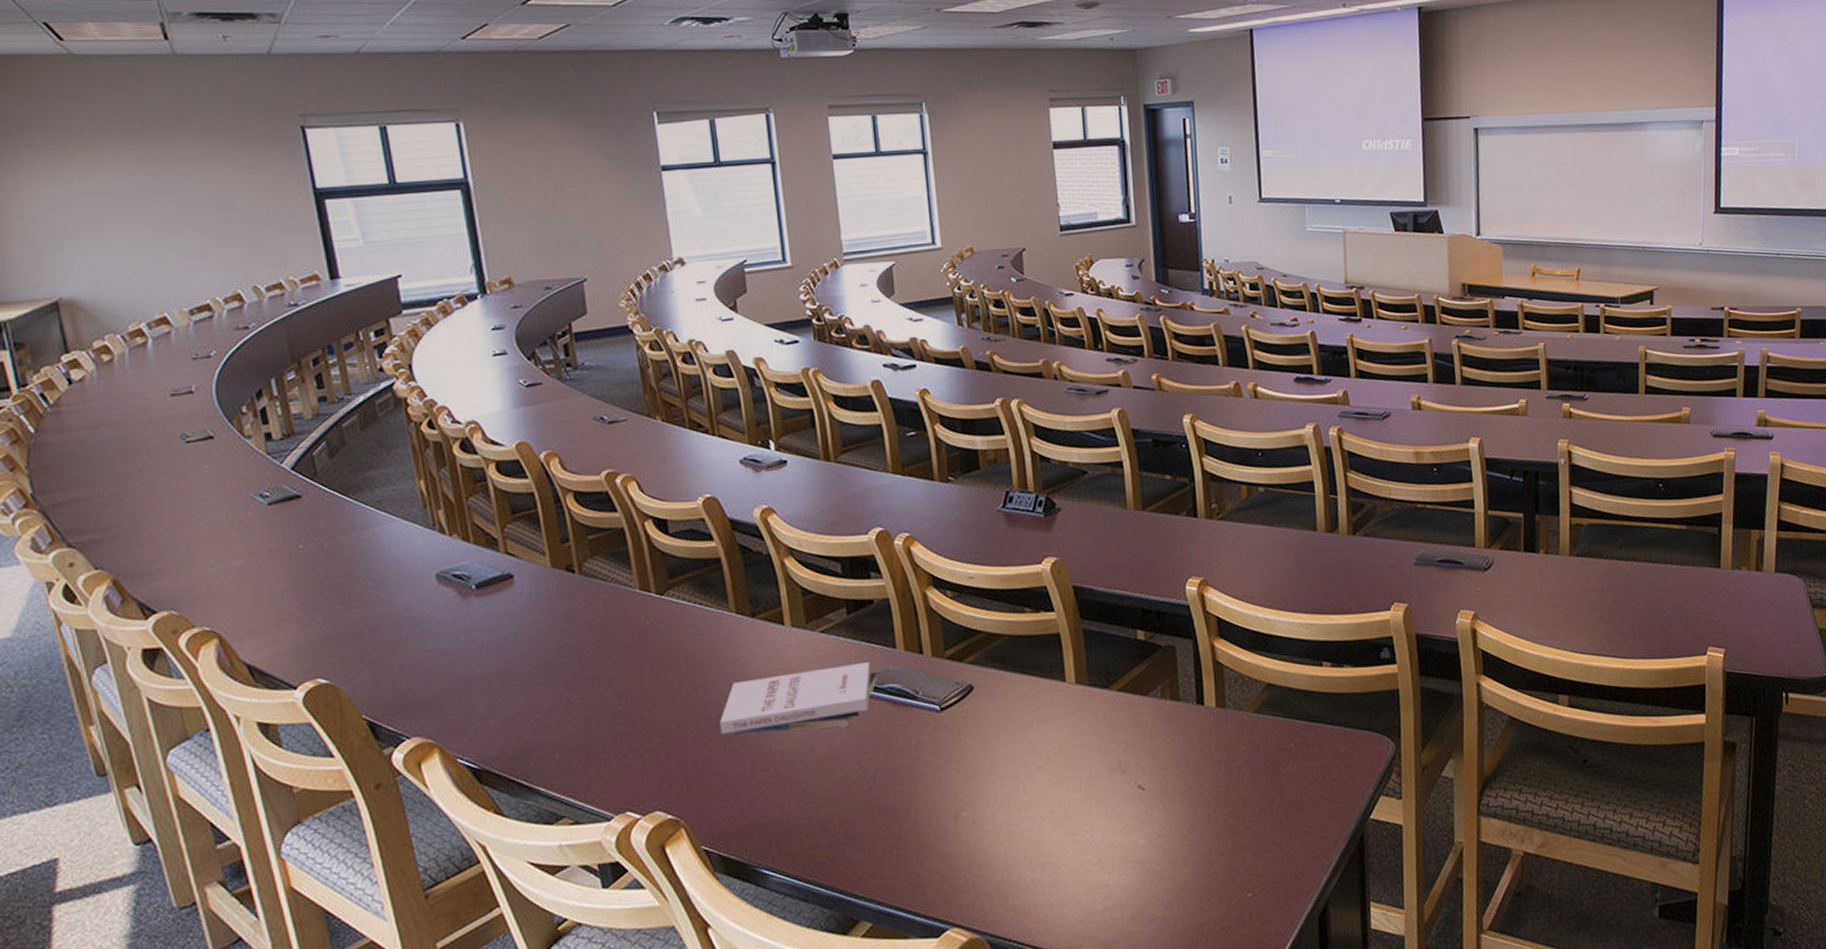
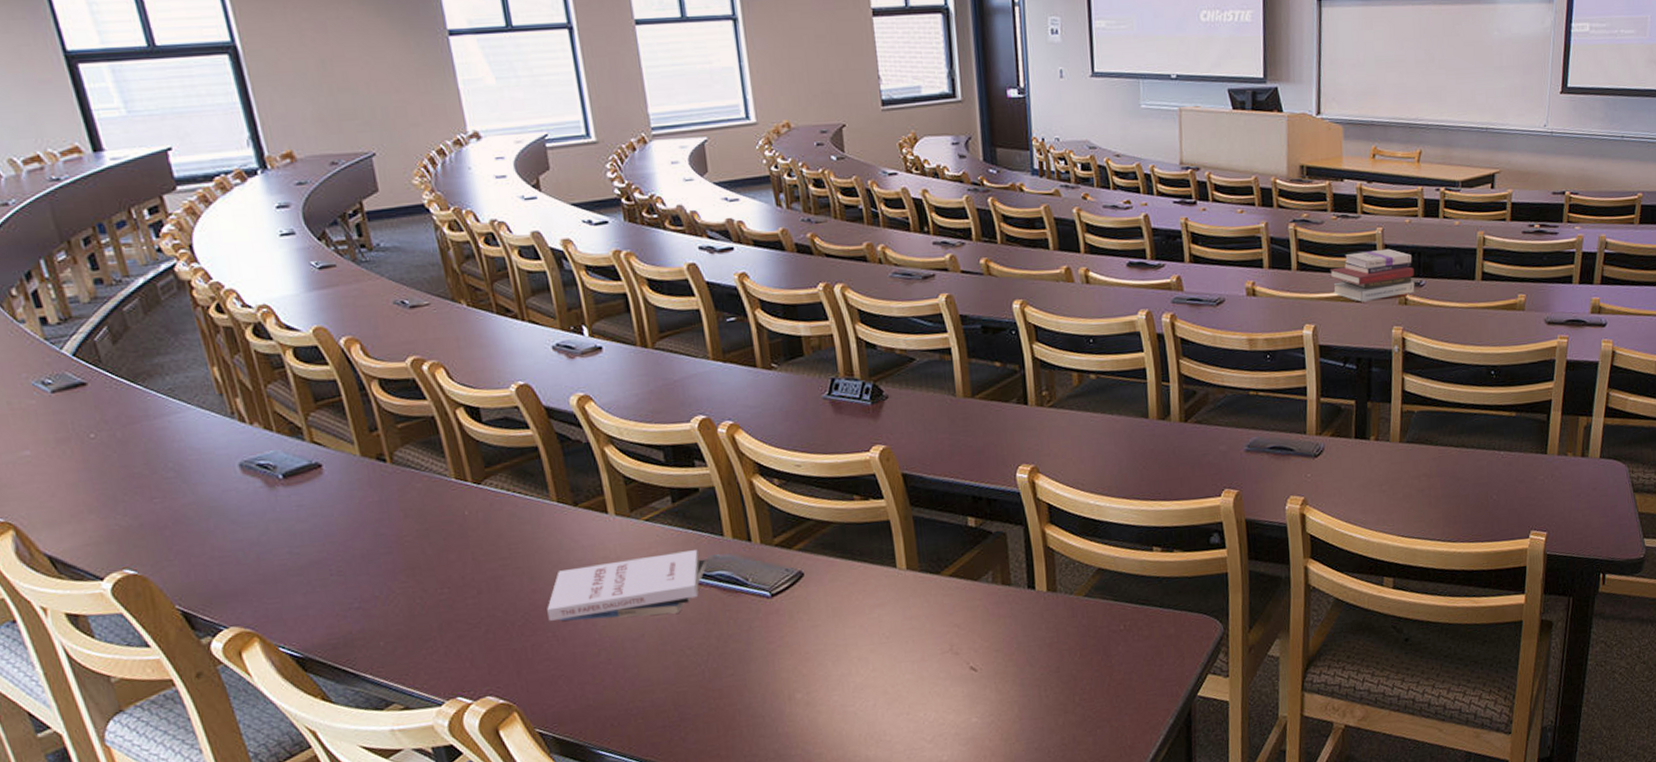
books: none [1493,363,1579,416] -> present [1330,248,1415,303]

